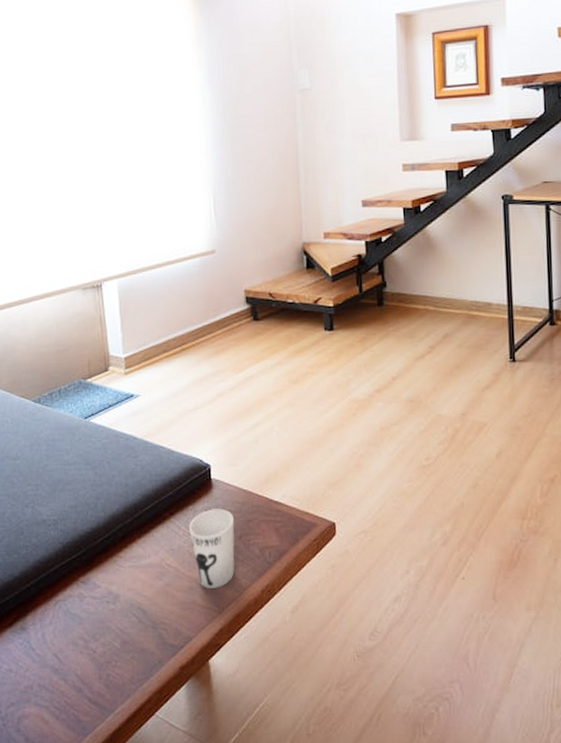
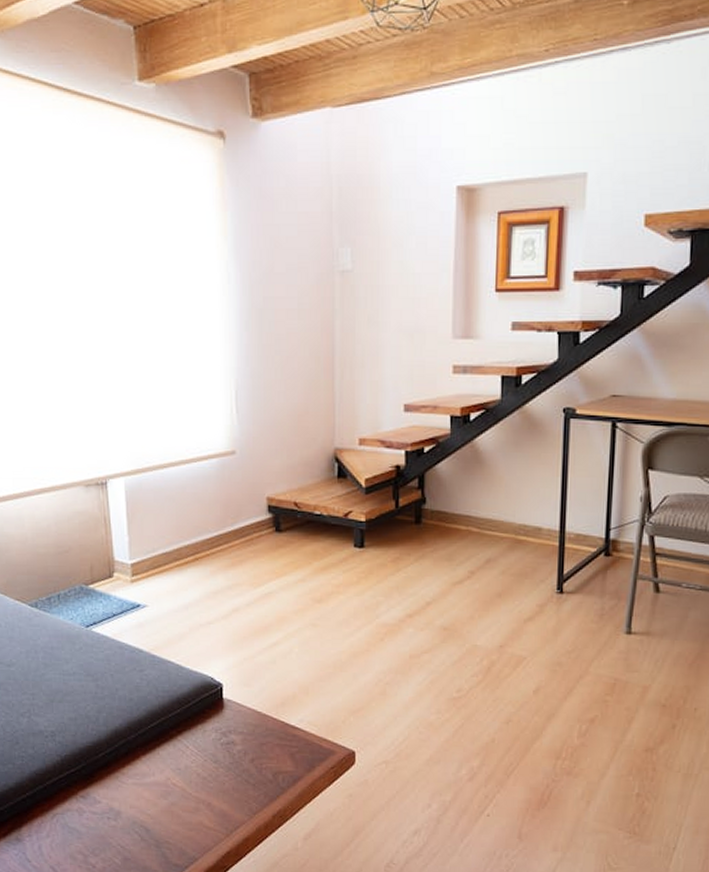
cup: present [189,509,235,588] -> none [198,729,247,811]

